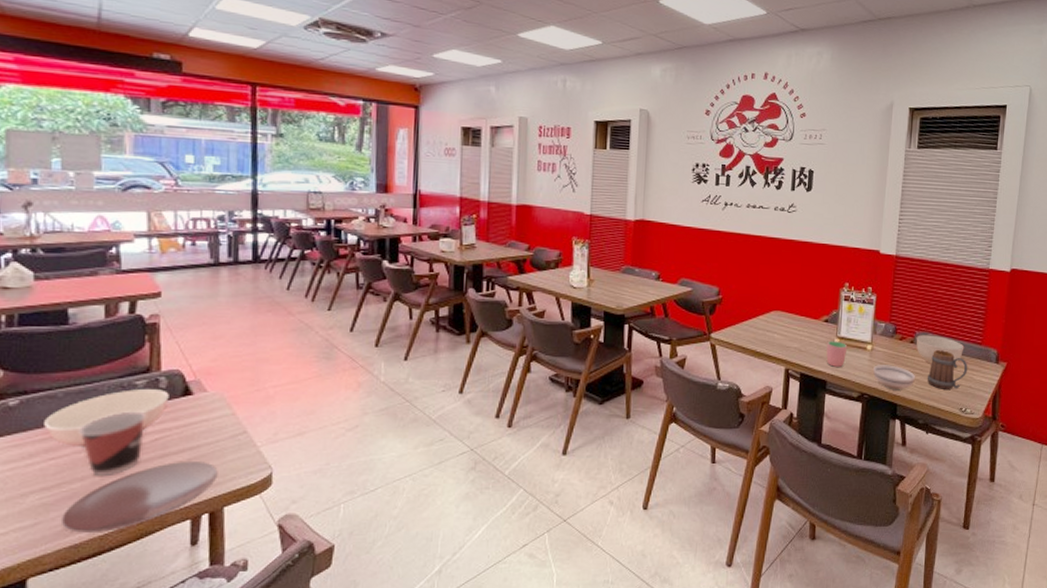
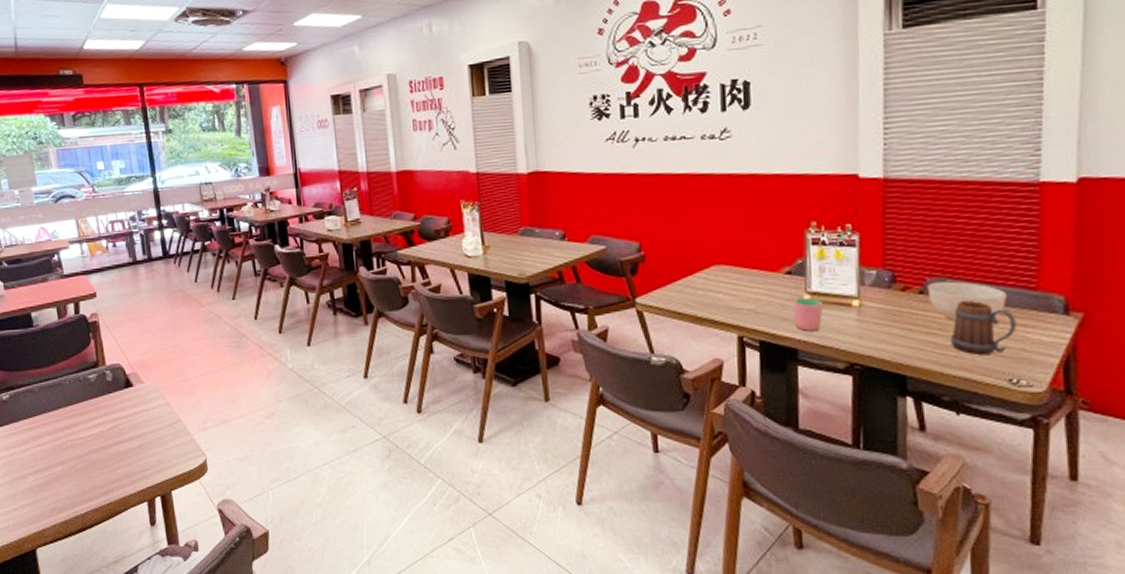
bowl: present [44,389,169,448] -> none [28,382,116,436]
plate: present [60,462,218,533] -> none [52,448,163,511]
cup: present [79,411,145,477] -> none [54,402,102,462]
bowl: present [873,365,915,390] -> none [865,324,931,358]

